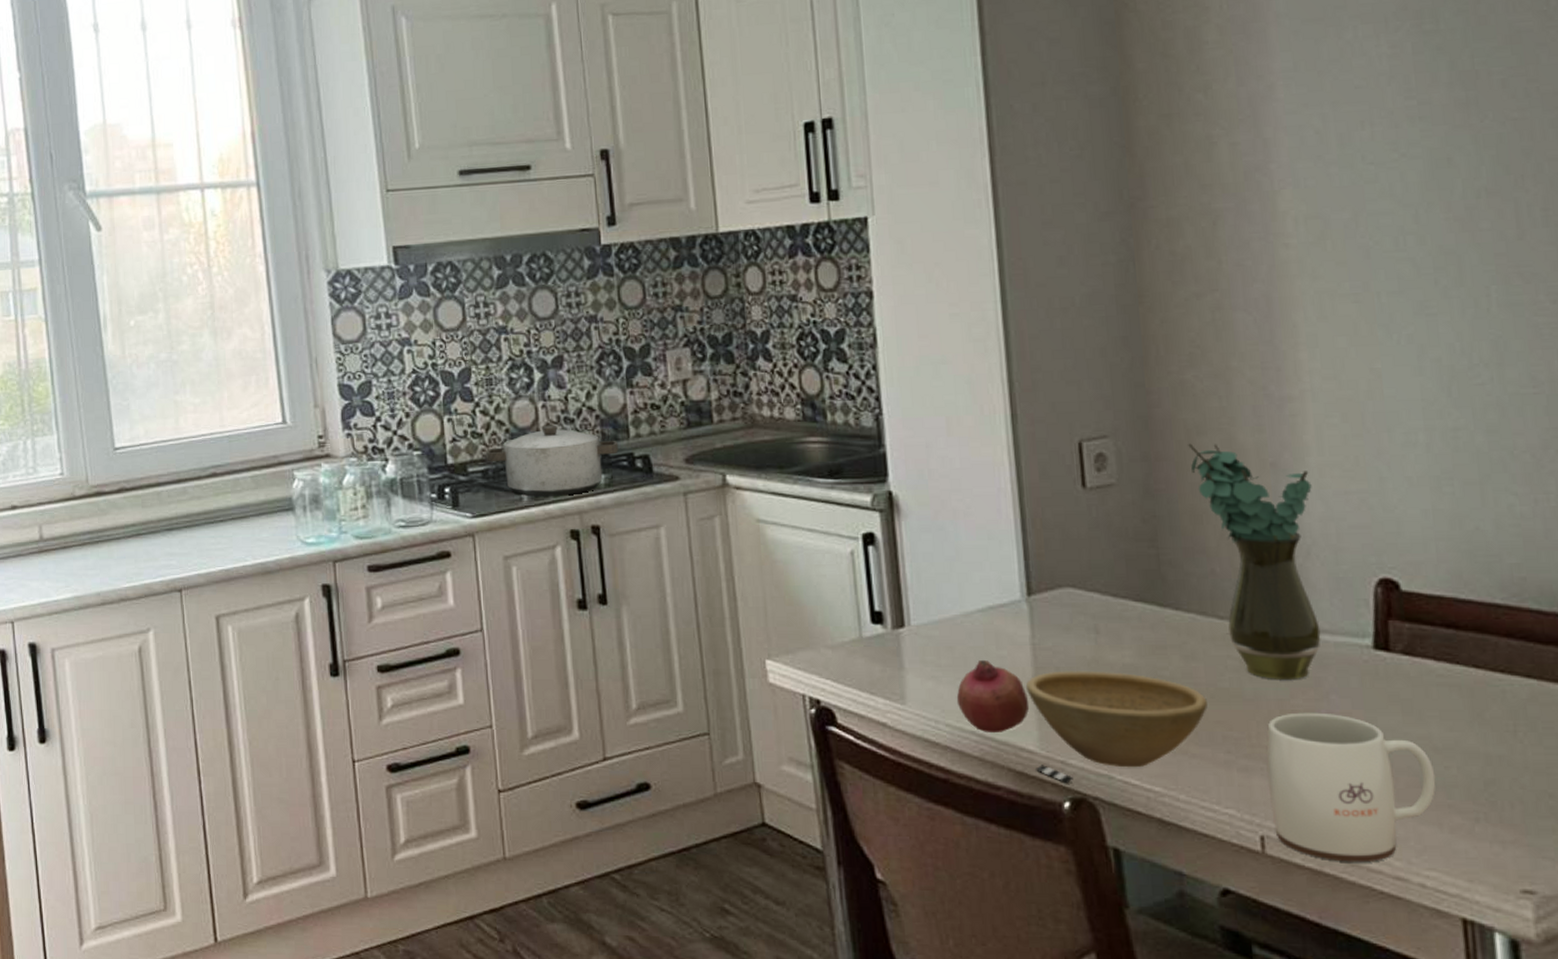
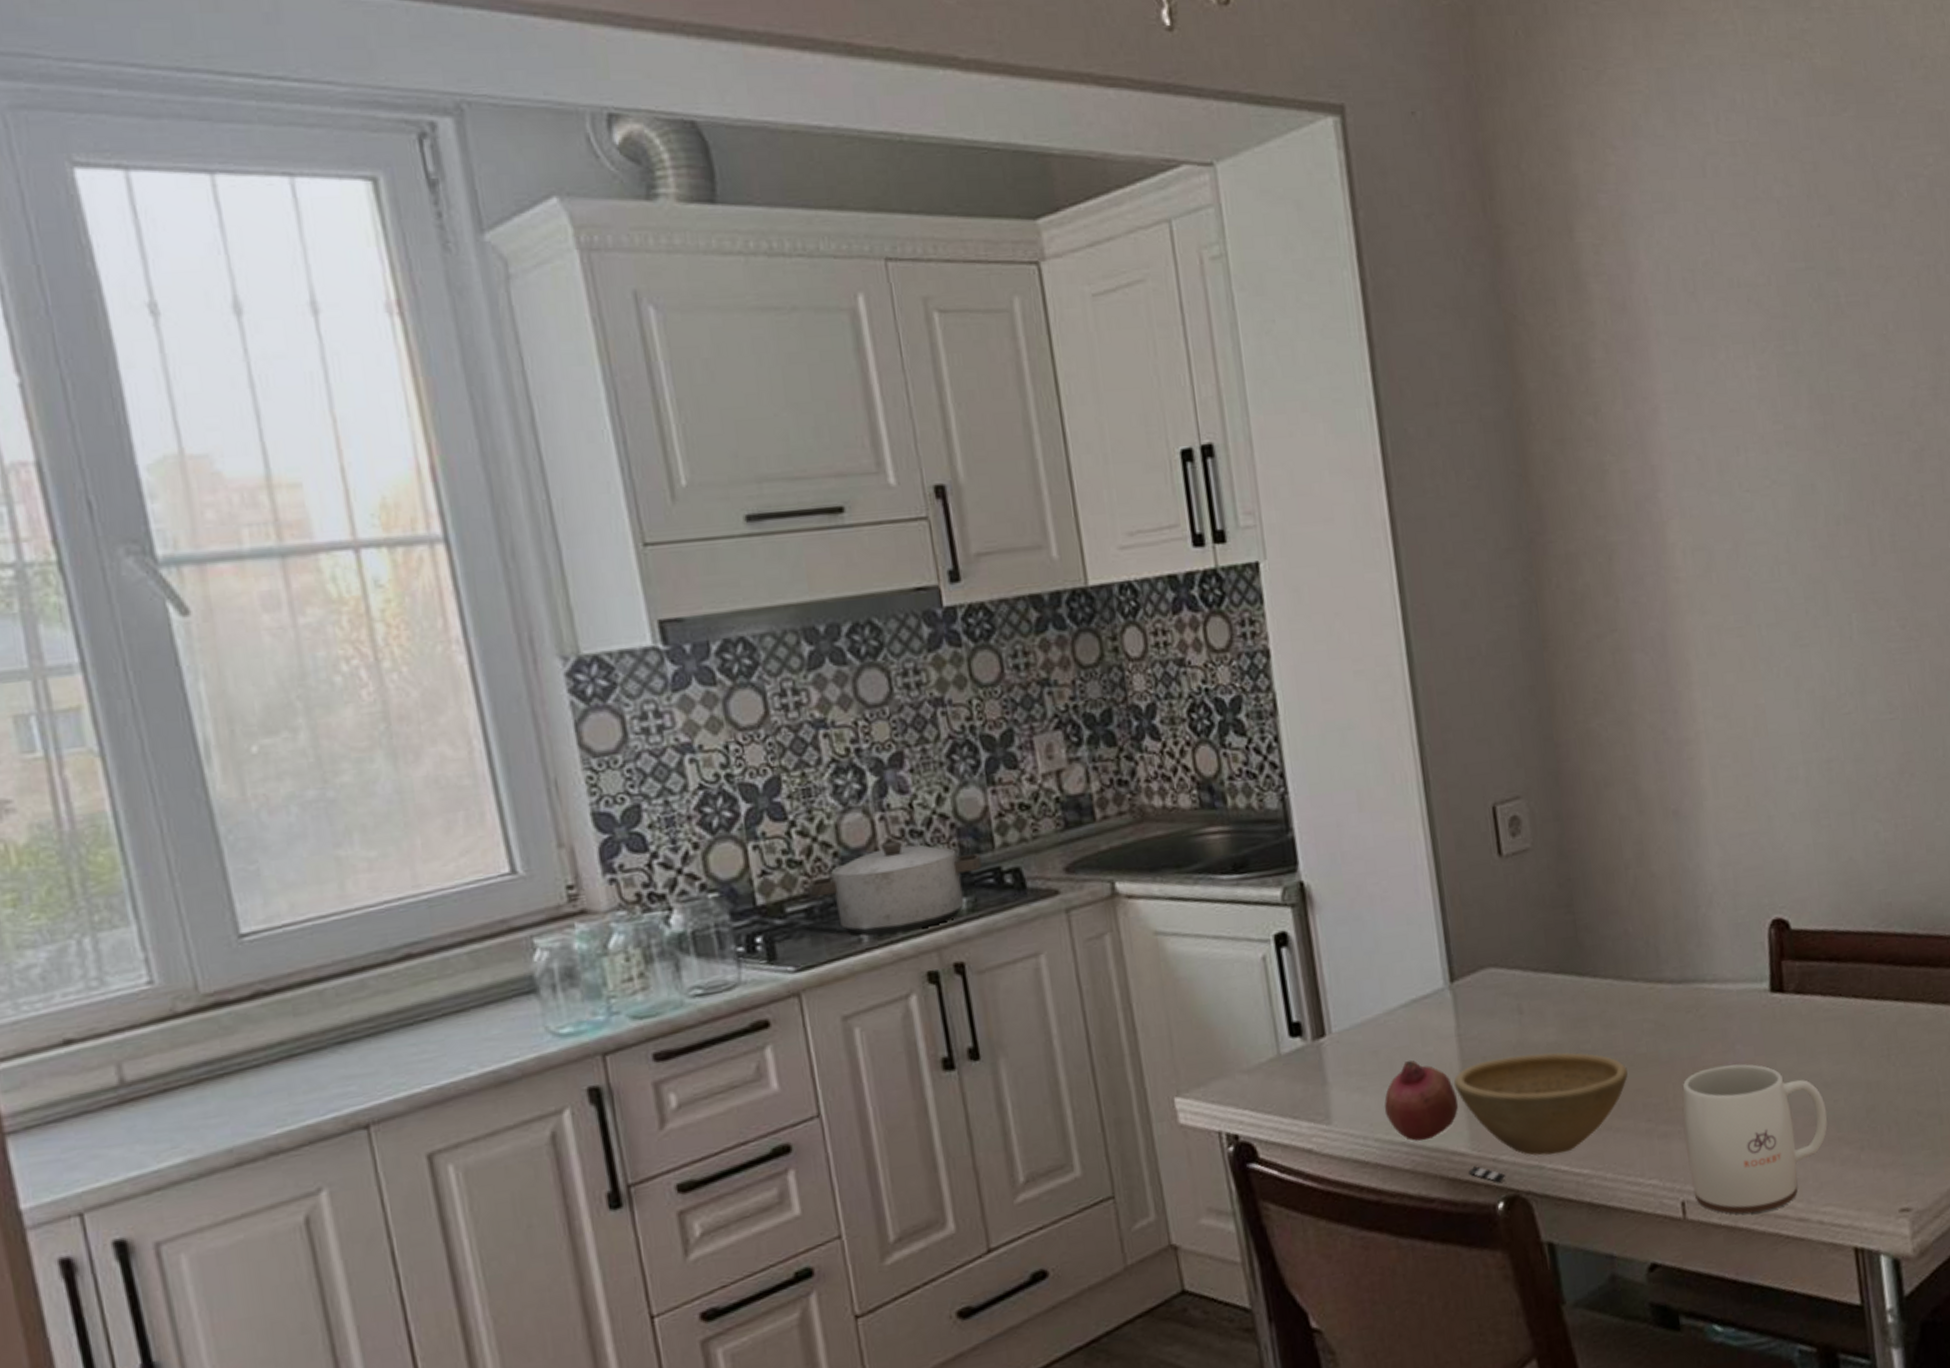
vase: present [1188,443,1321,681] -> none [1597,795,1725,1038]

